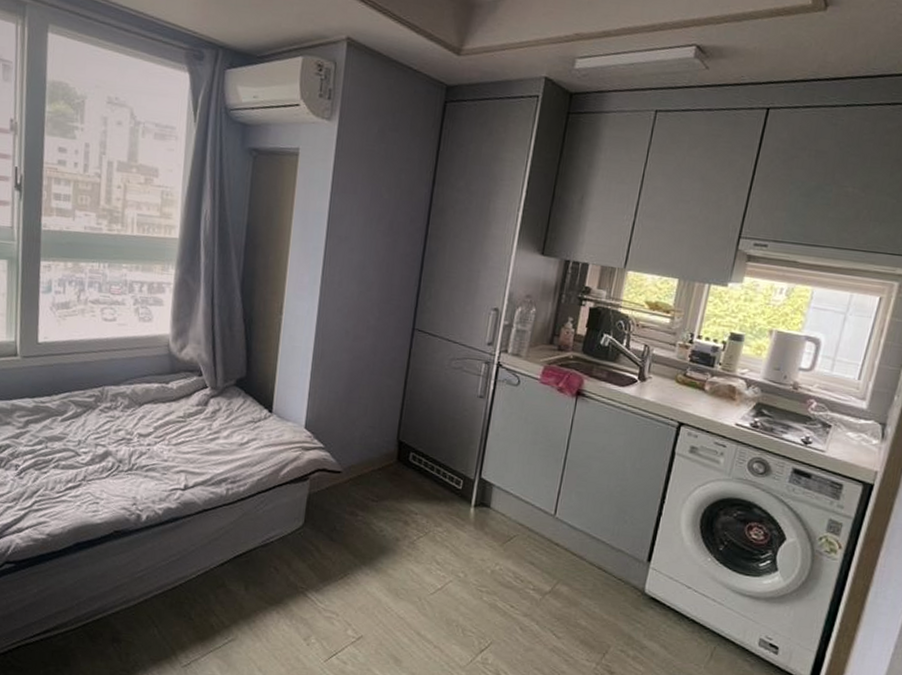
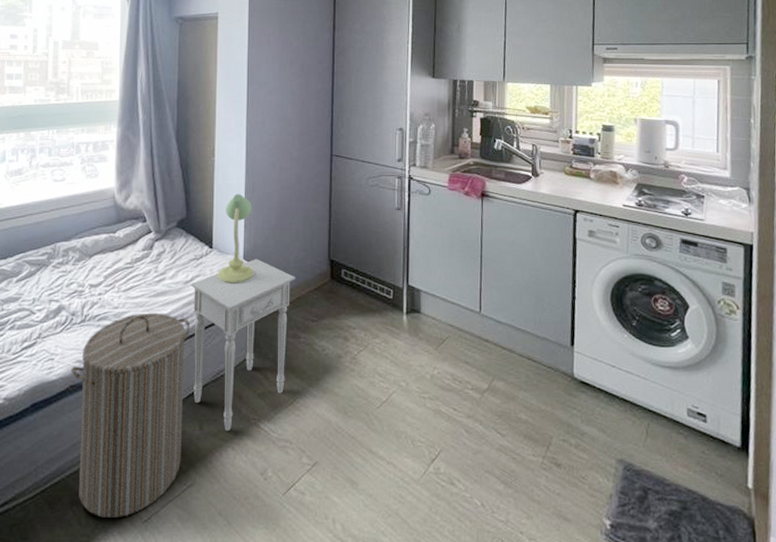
laundry hamper: none [116,470,243,659] -> present [71,312,190,518]
nightstand: none [241,430,359,596] -> present [190,259,295,432]
table lamp: none [275,358,320,453] -> present [218,193,254,284]

